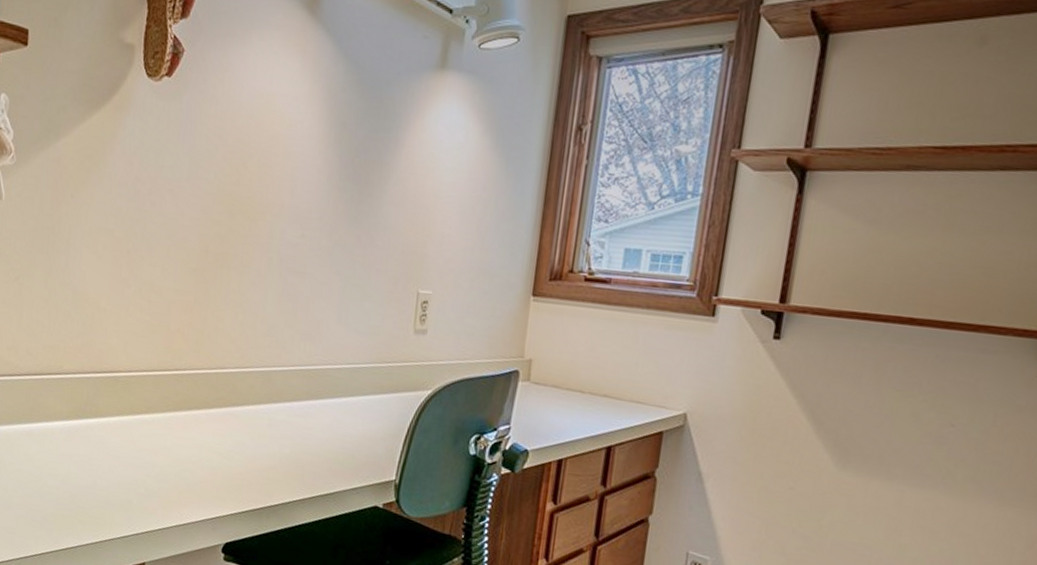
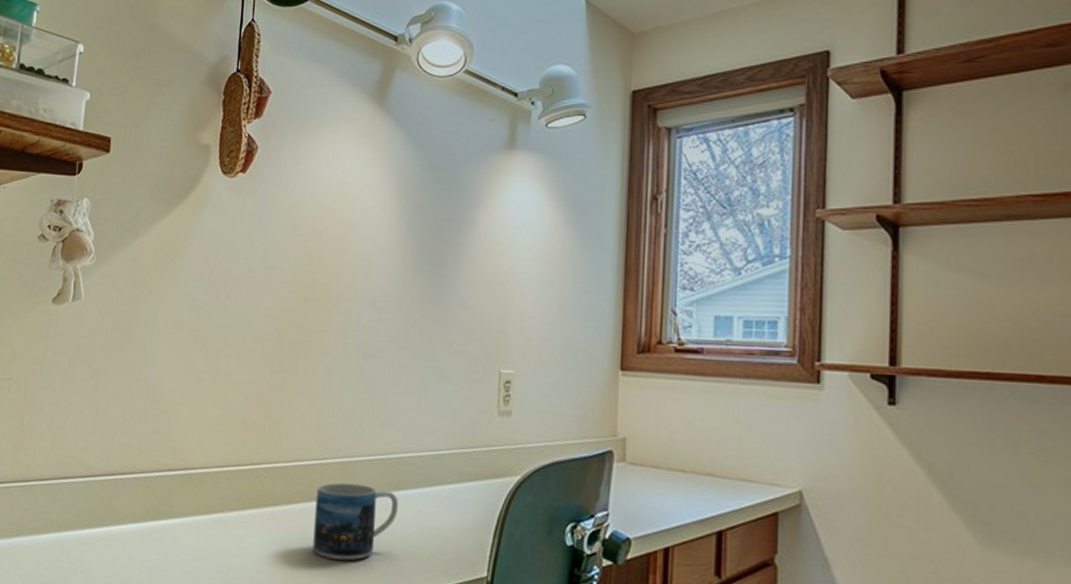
mug: none [234,390,316,462] -> present [313,482,398,561]

